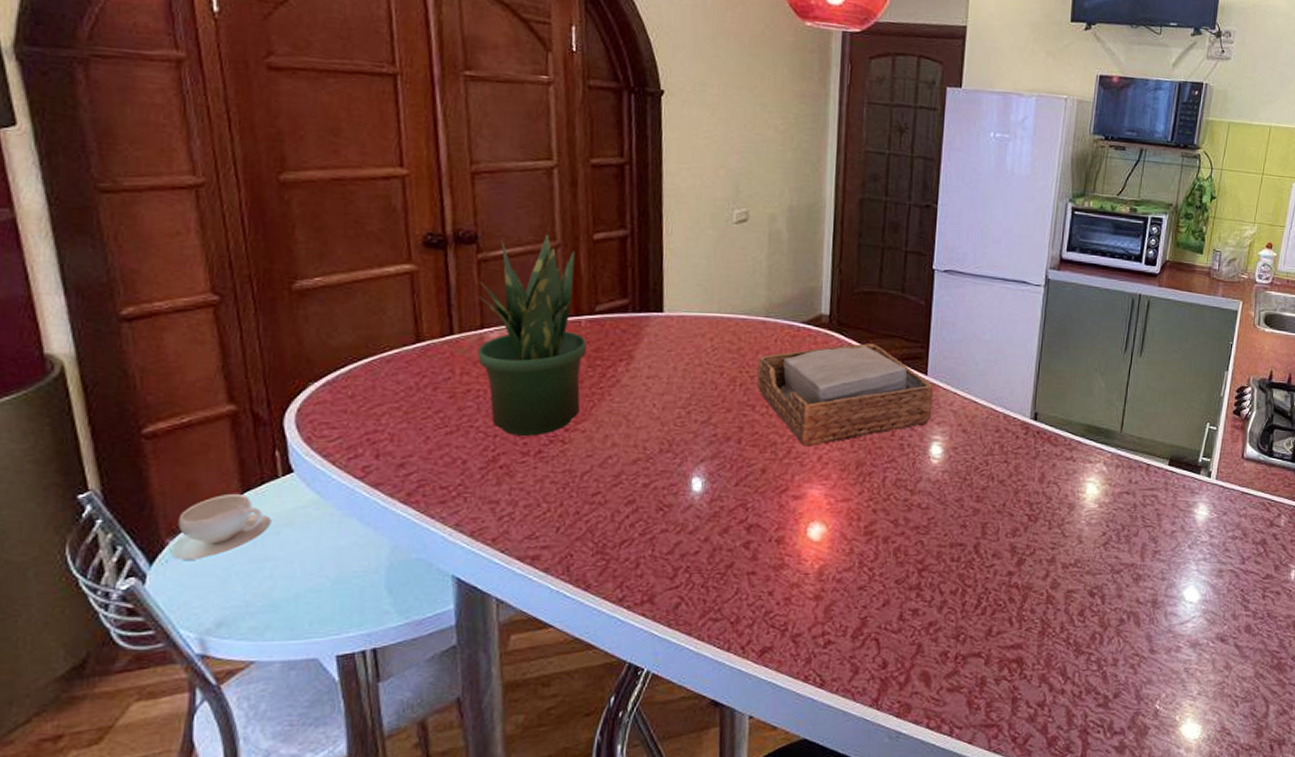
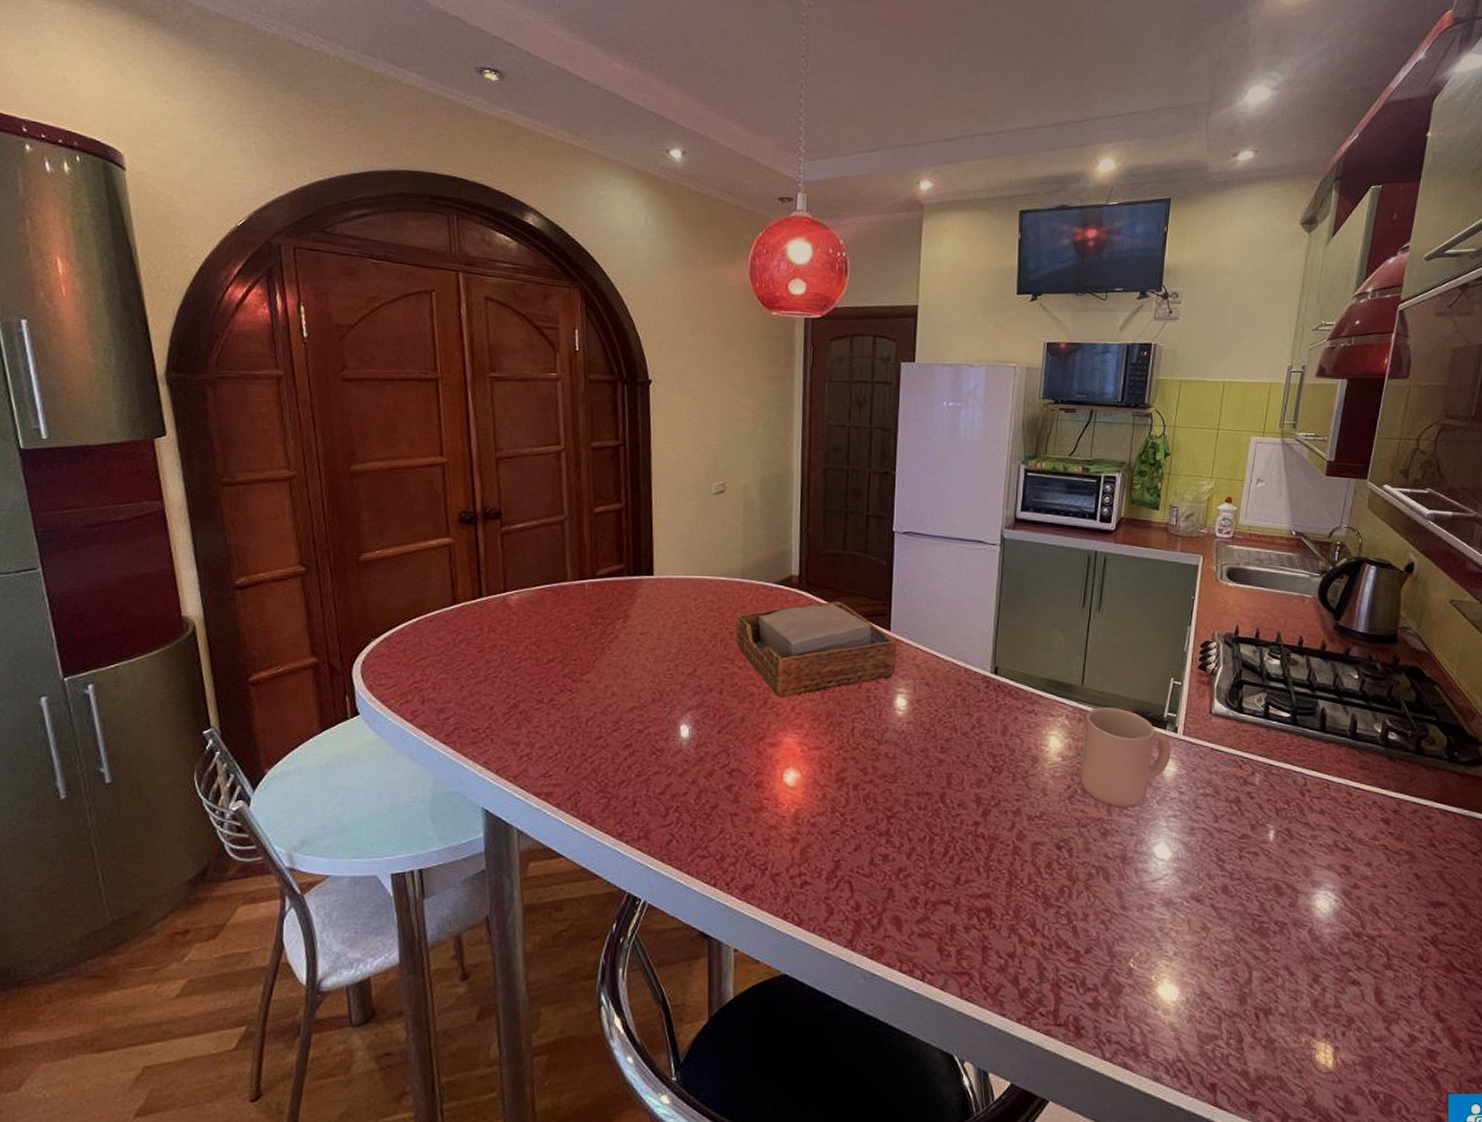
teacup: present [170,493,272,560] -> none [268,732,343,787]
planter: present [477,235,587,436] -> none [500,510,590,686]
mug: none [1115,453,1204,553] -> present [1079,707,1171,808]

